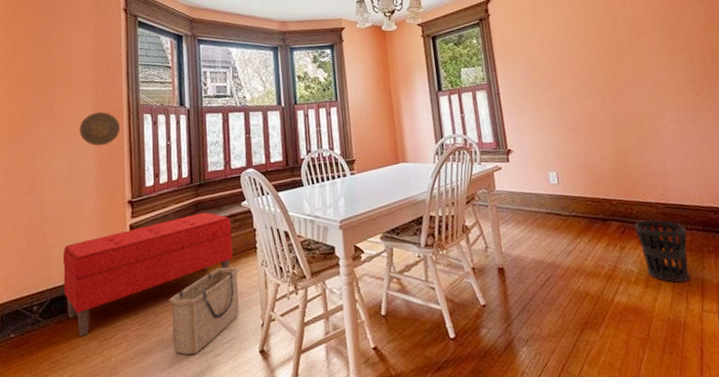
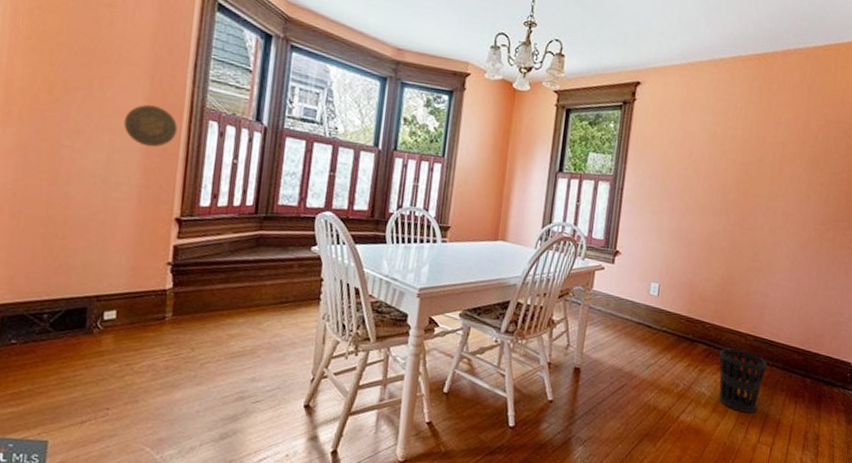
bench: present [62,212,233,336] -> none [83,248,296,356]
basket: present [169,267,240,355] -> none [207,312,297,396]

